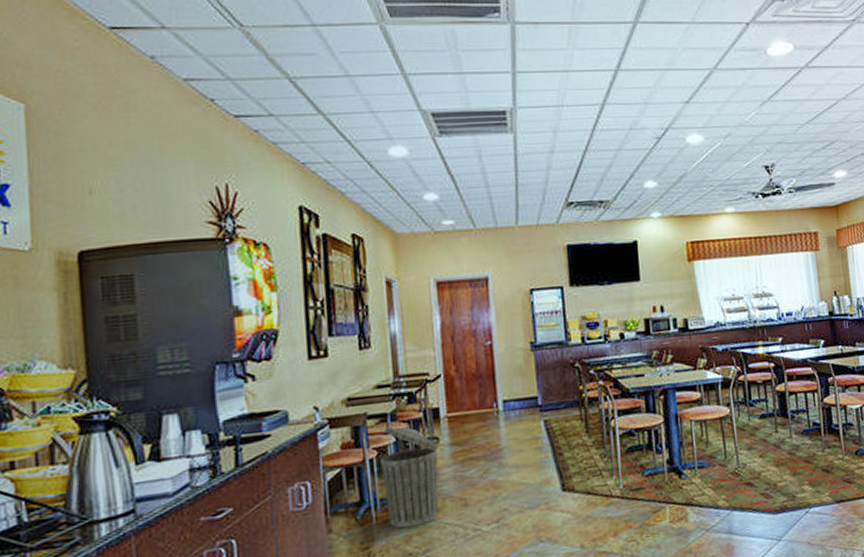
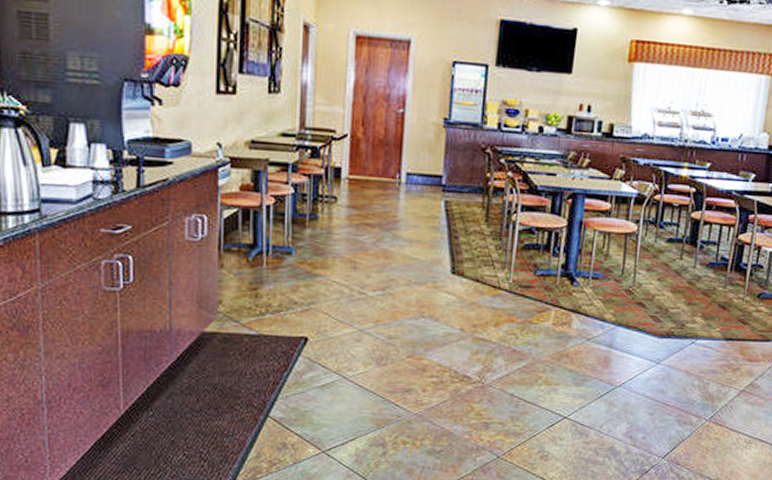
trash can: present [380,426,438,529] -> none [277,176,335,278]

